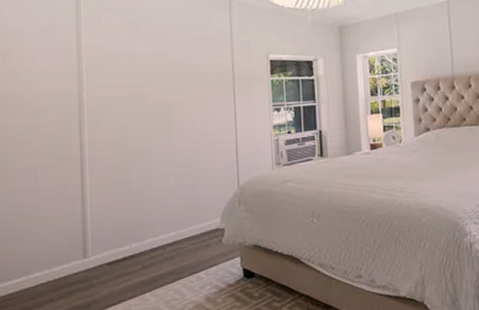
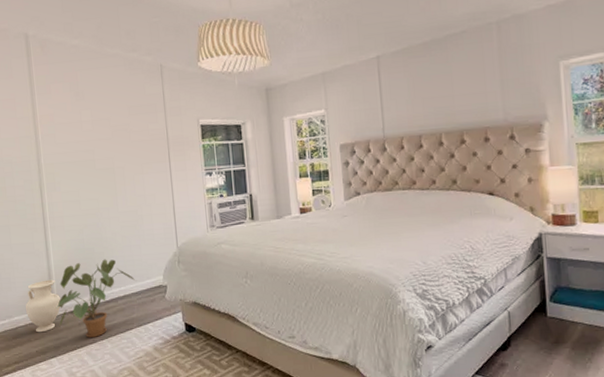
vase: none [49,227,95,290] -> present [25,279,60,333]
house plant: none [88,202,188,292] -> present [55,259,135,338]

